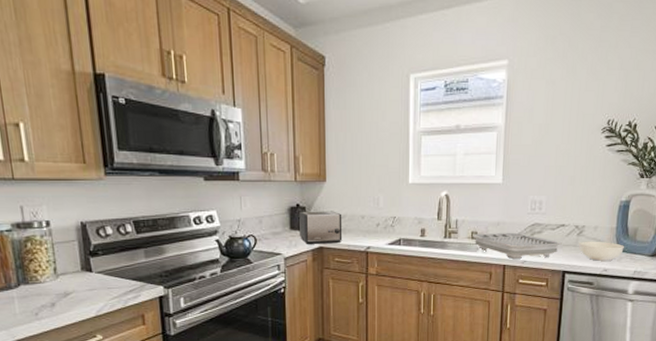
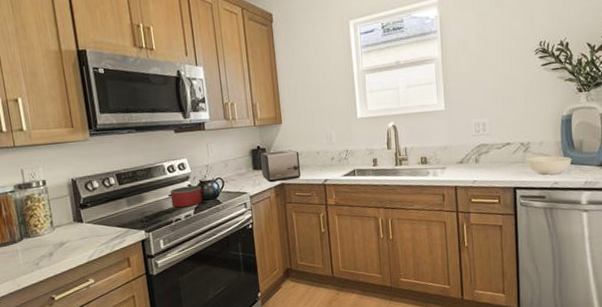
cooking pot: none [192,241,234,264] -> present [168,185,204,208]
dish rack: present [472,232,562,260] -> none [422,154,509,181]

